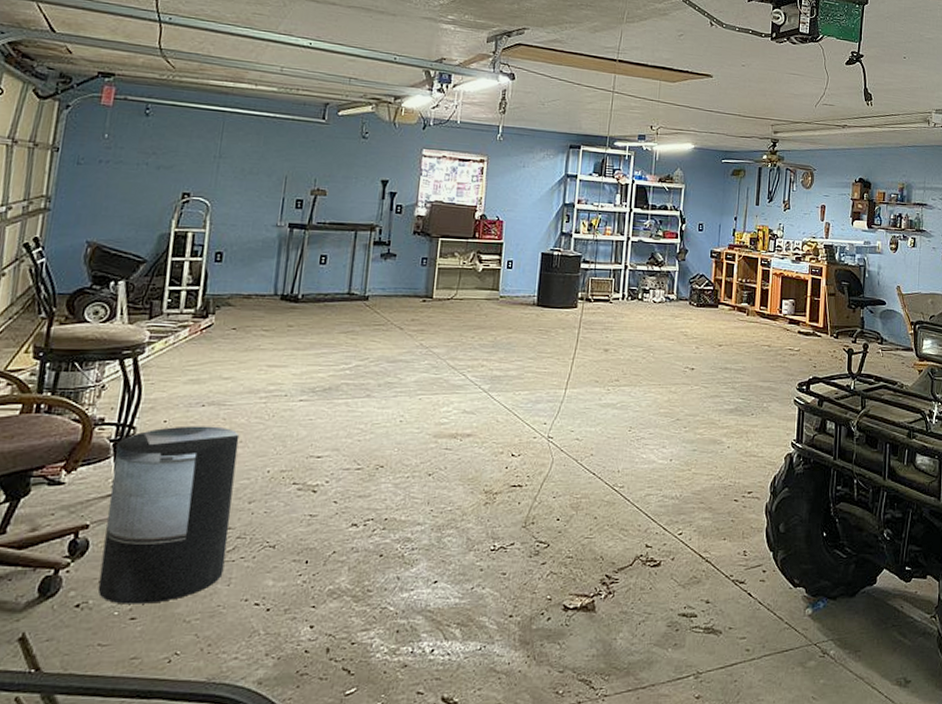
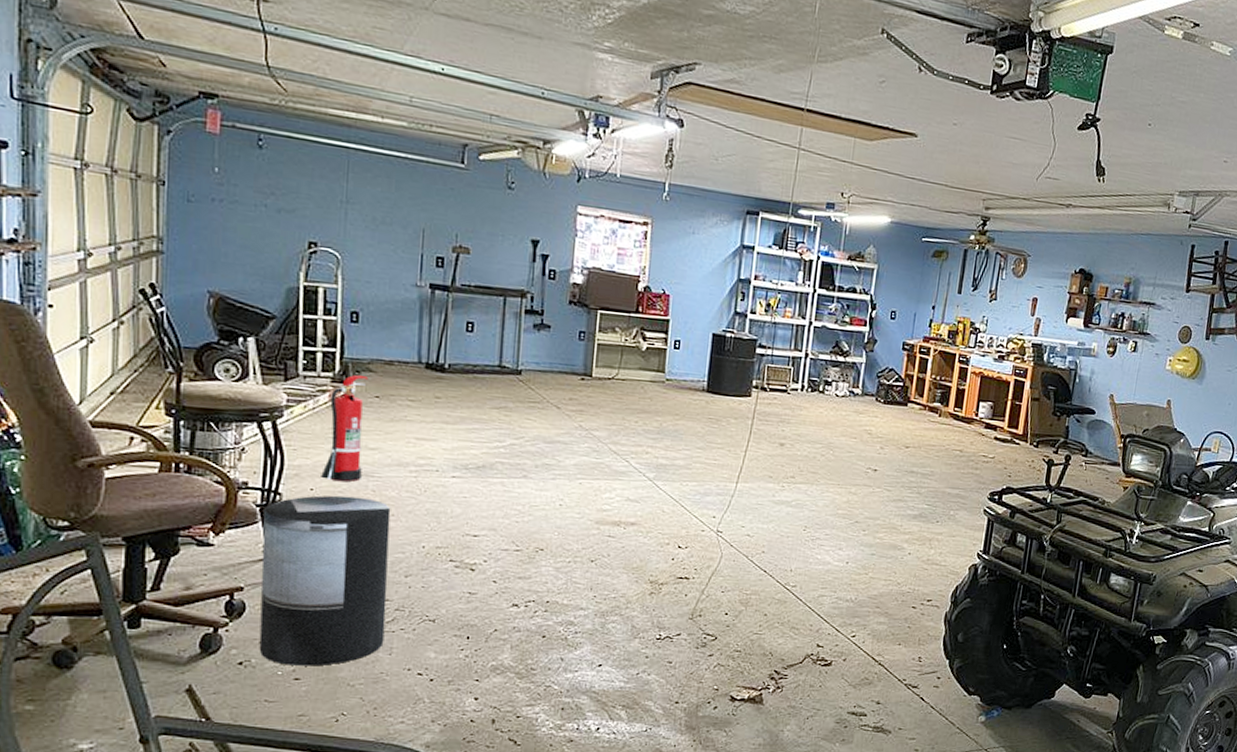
fire extinguisher: none [175,309,228,412] -> present [321,374,369,482]

